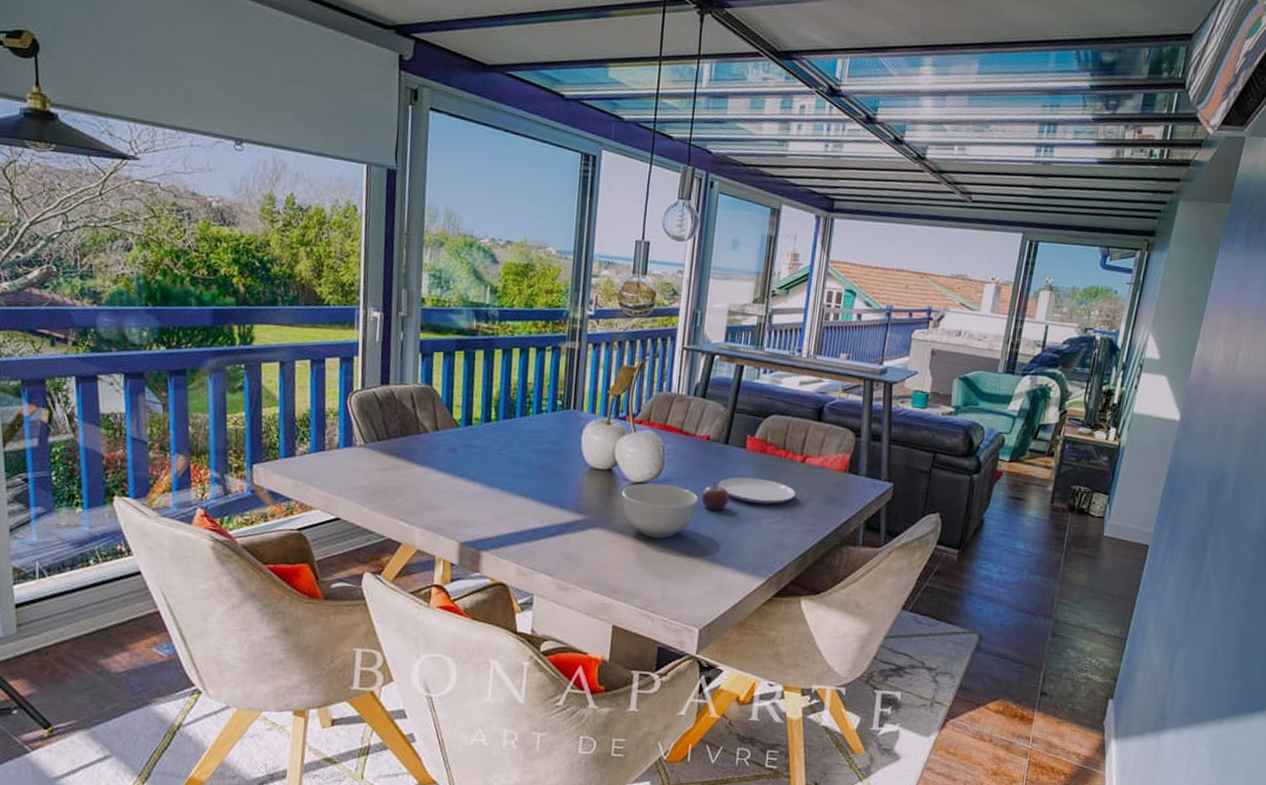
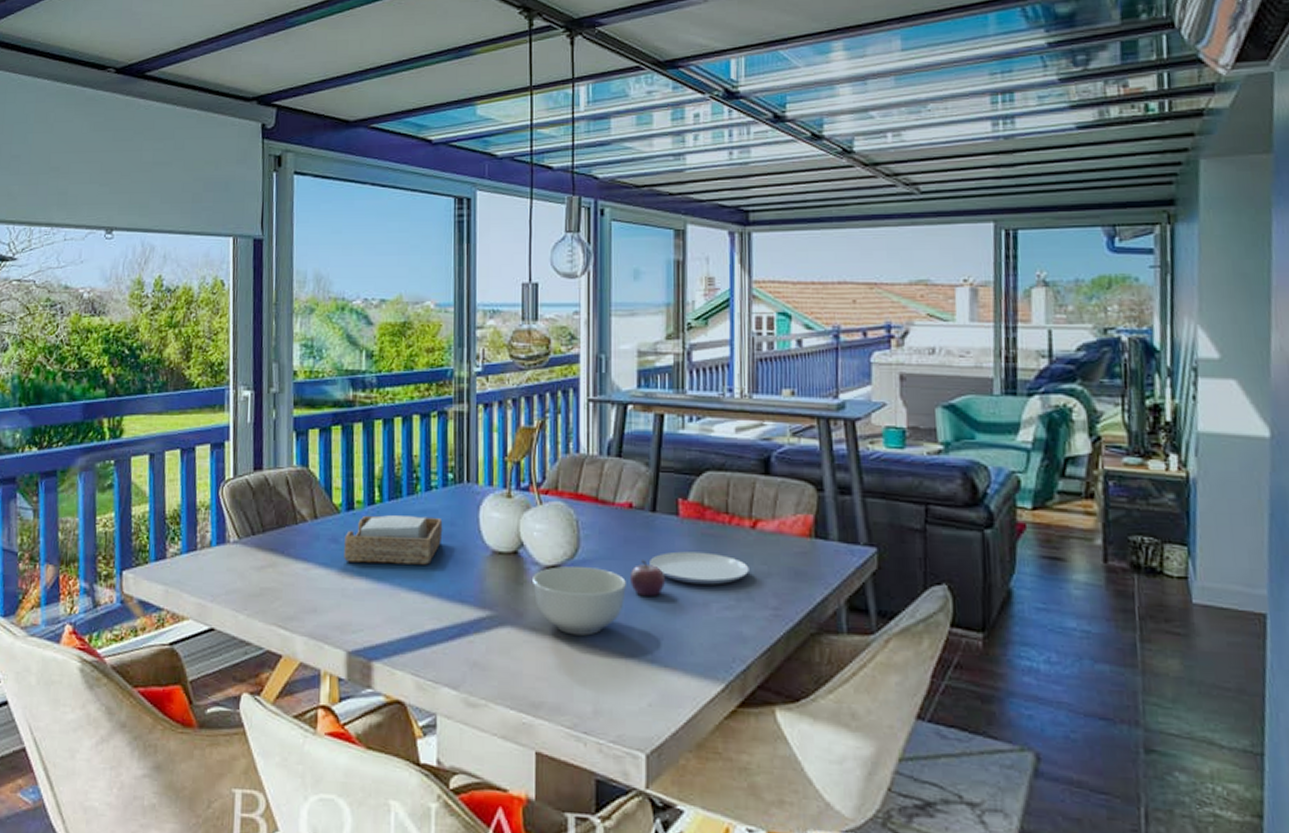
napkin holder: none [461,430,550,476] -> present [344,515,443,565]

